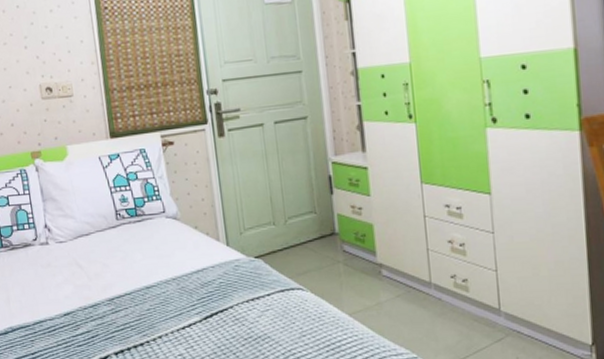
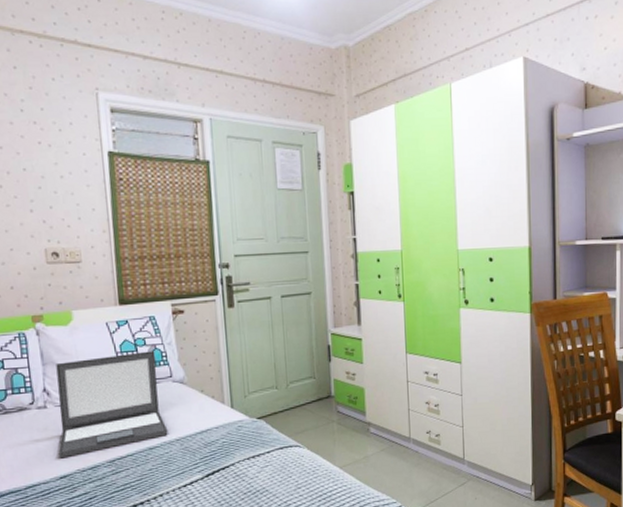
laptop: none [55,185,164,295] -> present [56,351,168,459]

